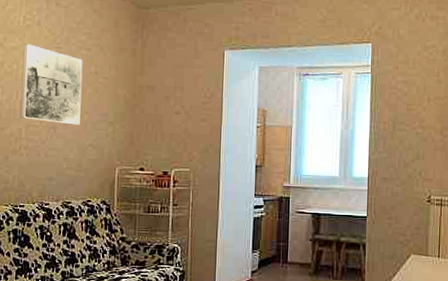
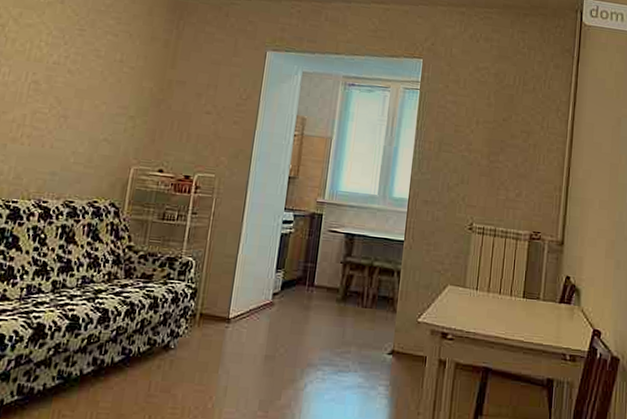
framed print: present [21,44,83,125] -> none [27,22,108,117]

